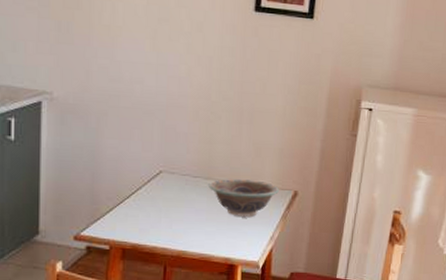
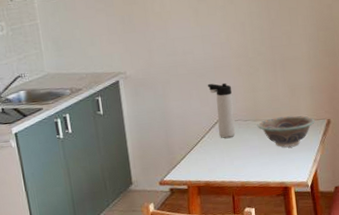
thermos bottle: none [154,125,185,194] -> present [207,82,236,138]

